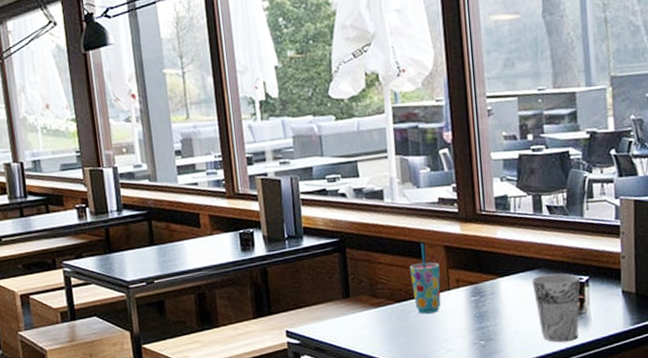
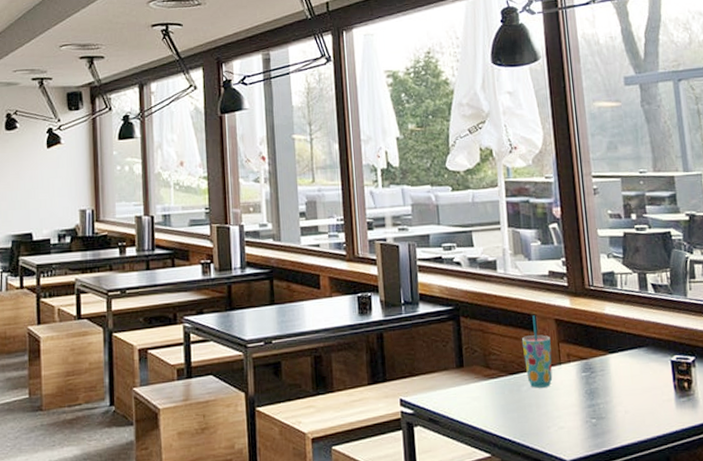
cup: present [531,273,580,343] -> none [640,352,688,424]

